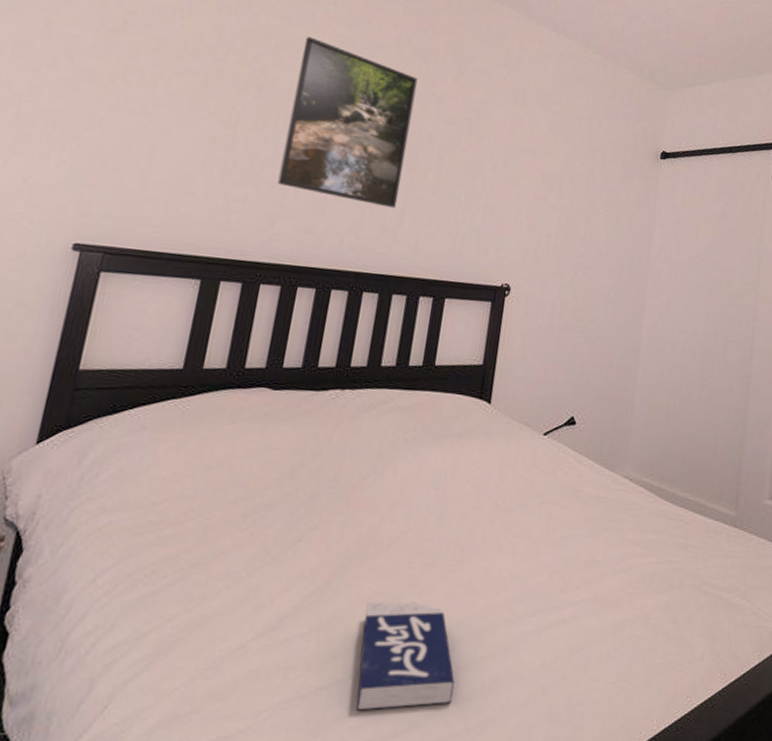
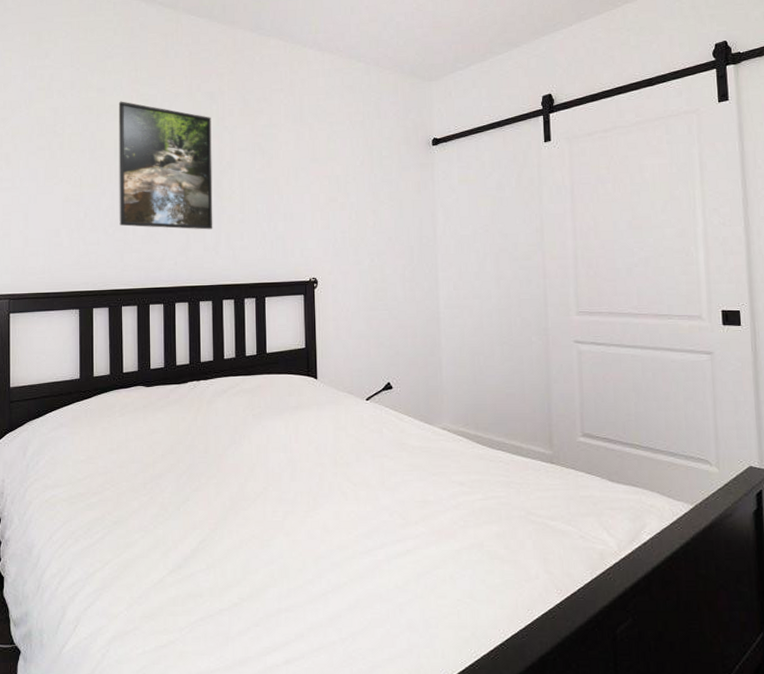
book: present [356,601,455,711] -> none [247,542,326,626]

